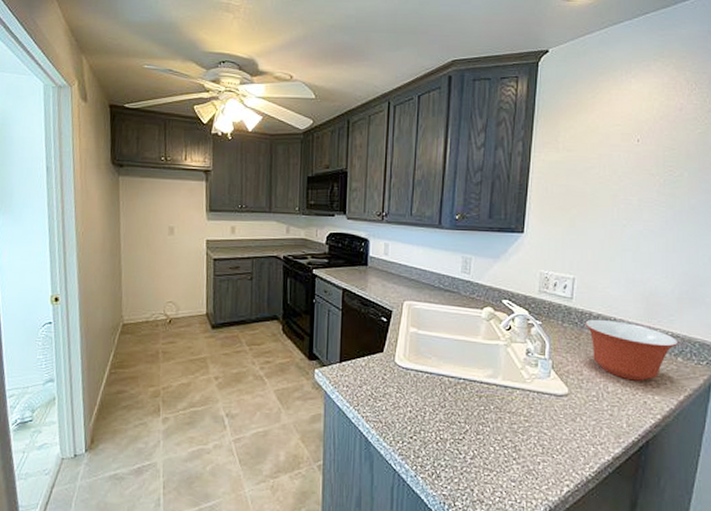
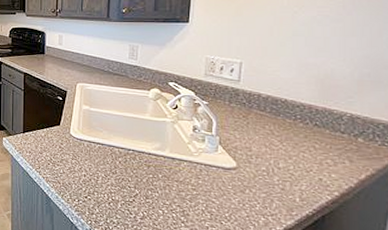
mixing bowl: present [585,319,679,381] -> none [253,100,359,159]

